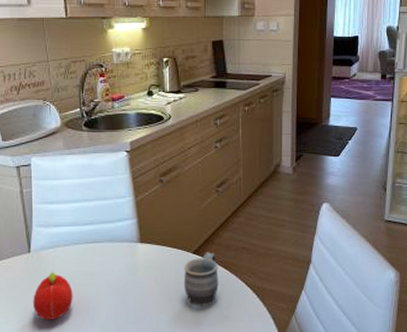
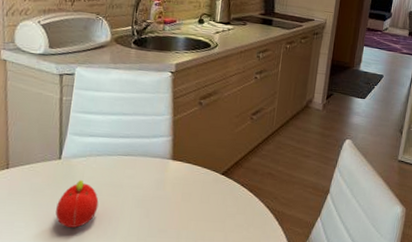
mug: present [184,252,219,307] -> none [209,174,244,227]

